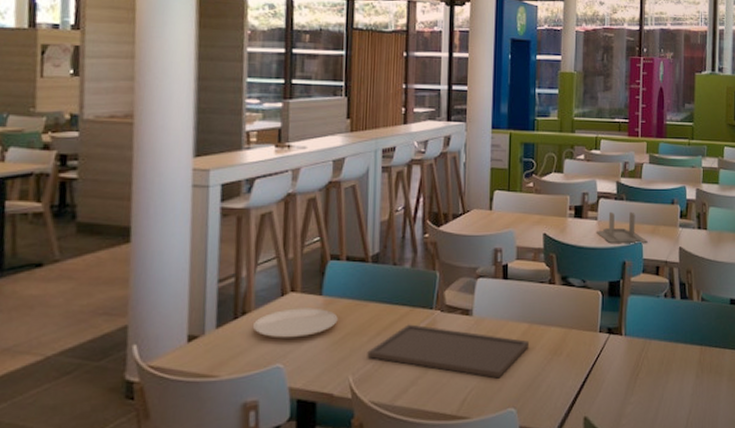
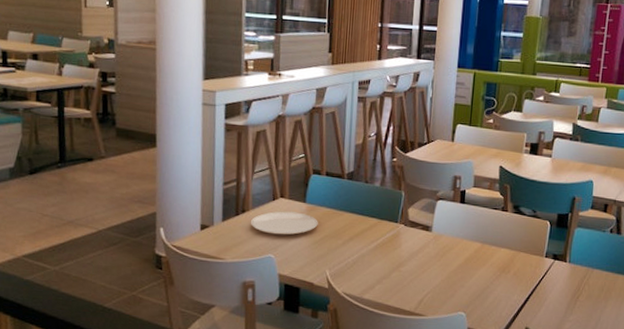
tray: present [367,324,530,379] -> none [341,233,481,286]
napkin holder: present [595,211,648,243] -> none [549,150,599,182]

